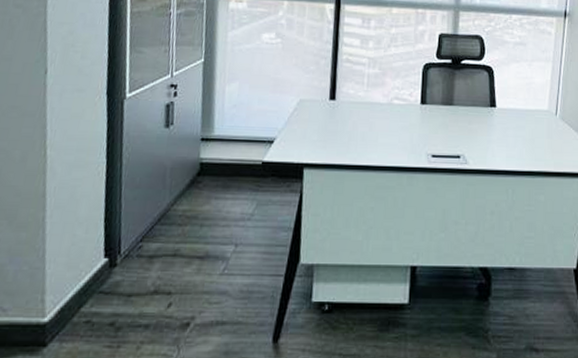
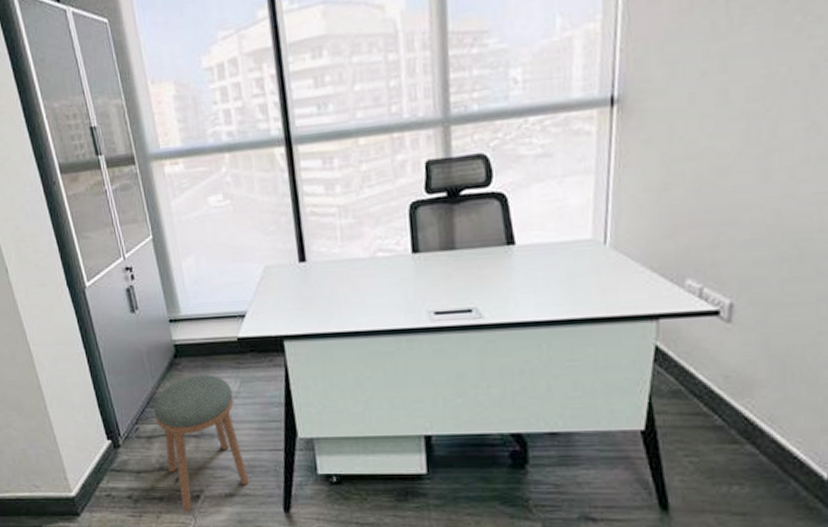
stool: none [162,194,247,344] -> present [153,374,249,513]

